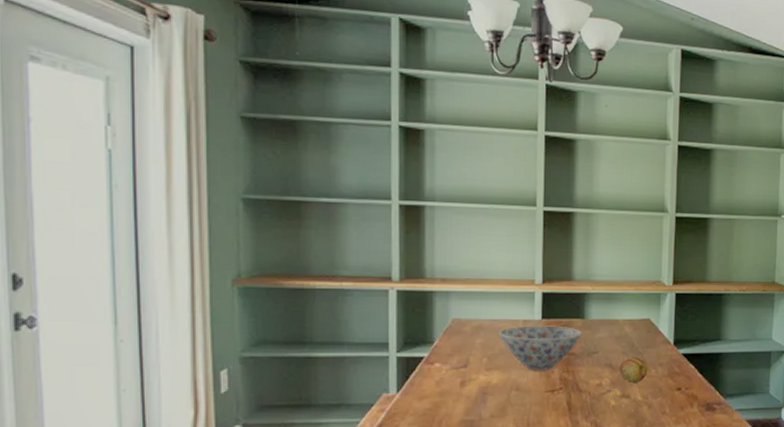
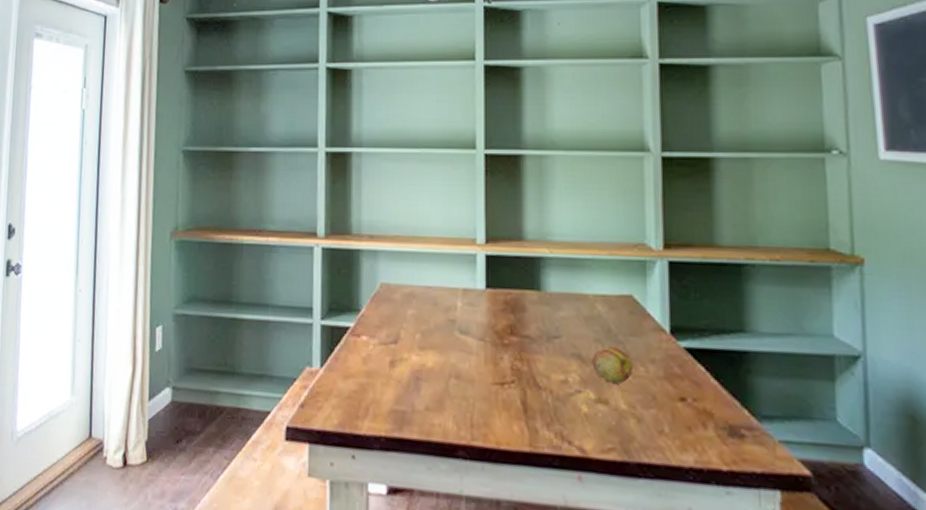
bowl: present [498,324,581,370] -> none [434,295,538,355]

